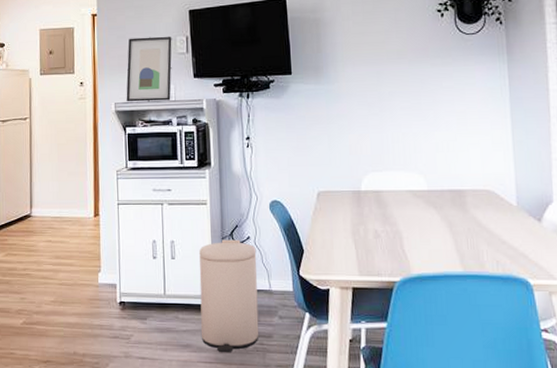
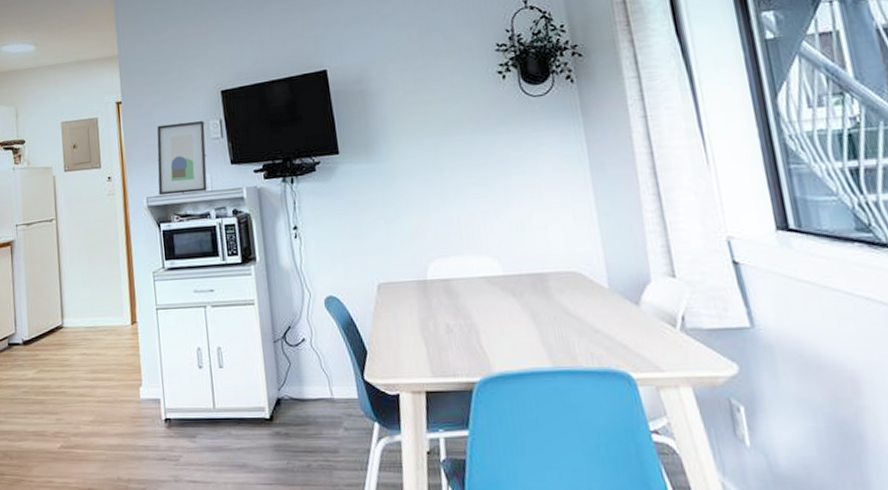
pedal bin: present [199,239,259,353] -> none [249,342,323,473]

